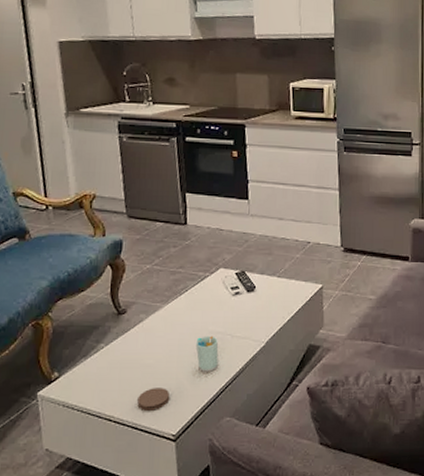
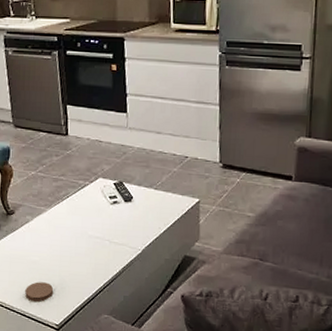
cup: present [195,336,219,372] -> none [76,239,98,273]

